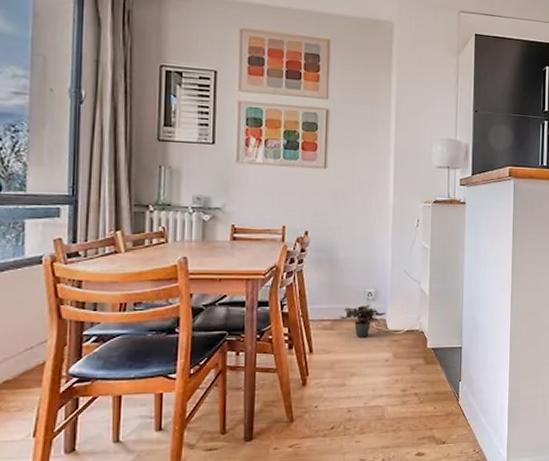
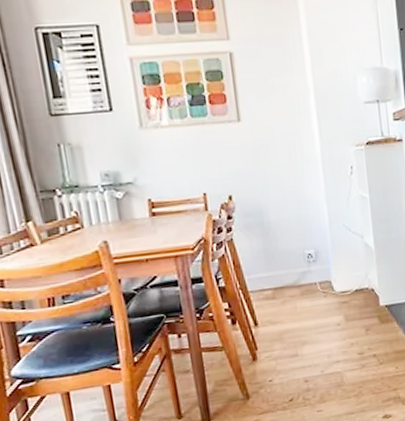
potted plant: present [339,305,386,338] -> none [280,267,331,304]

